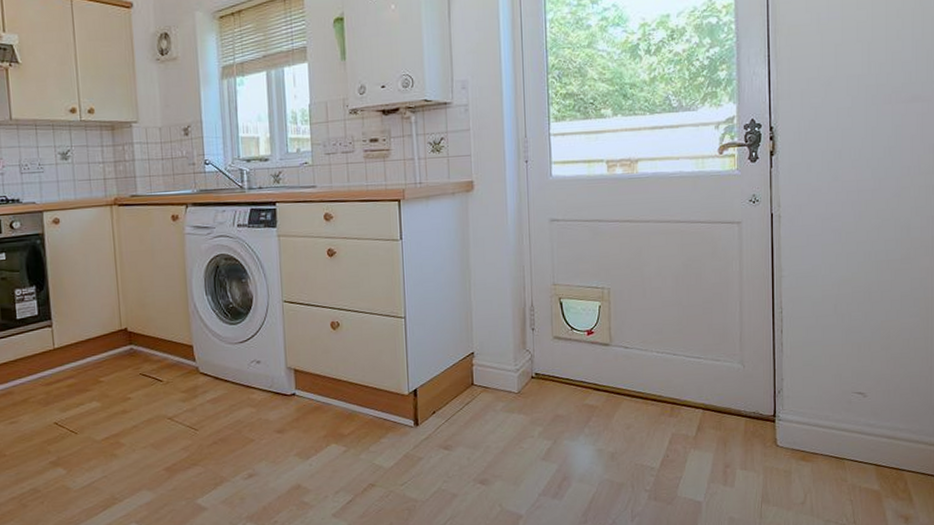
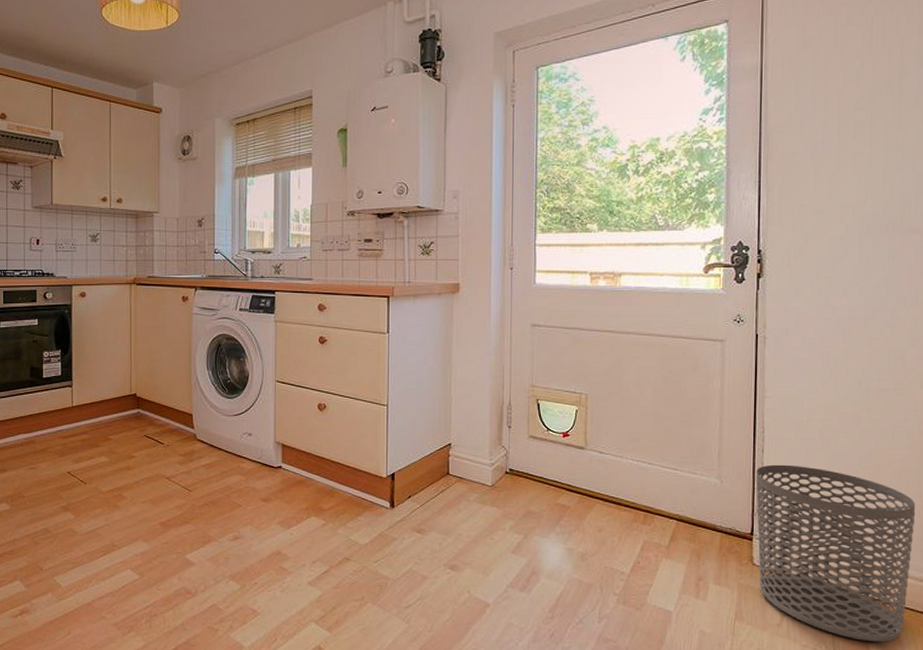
waste bin: none [776,343,924,510] -> present [756,464,916,643]

